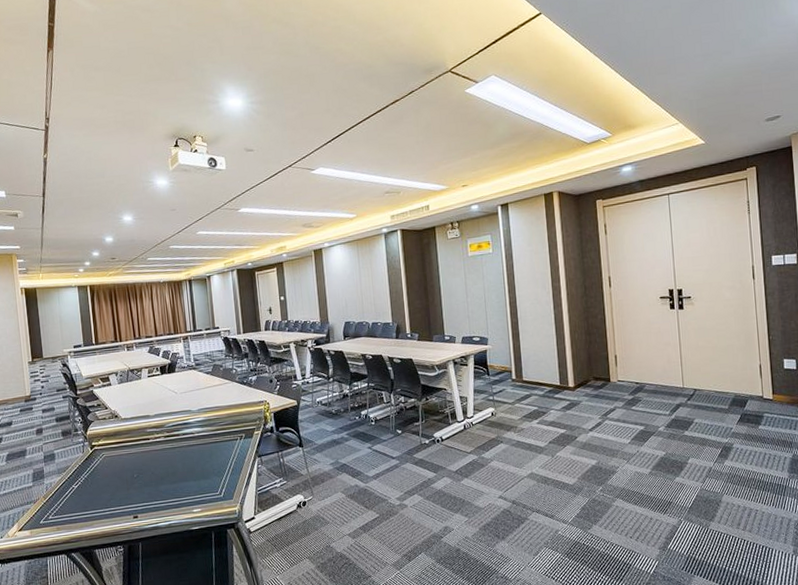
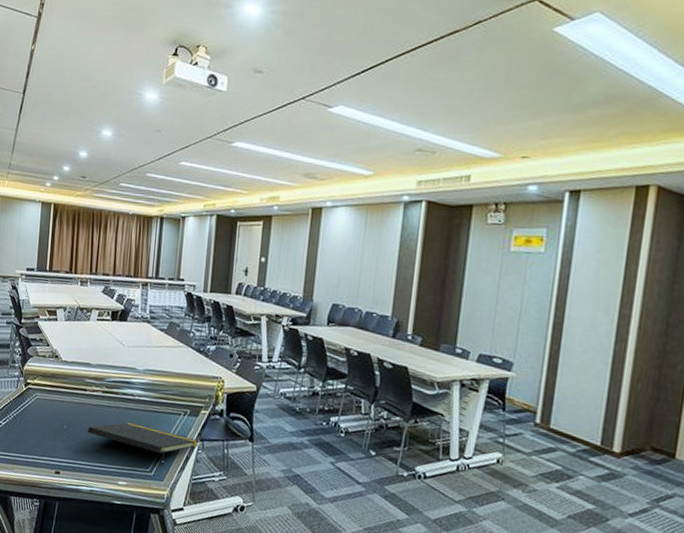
notepad: none [157,456,258,488] -> present [88,422,200,468]

